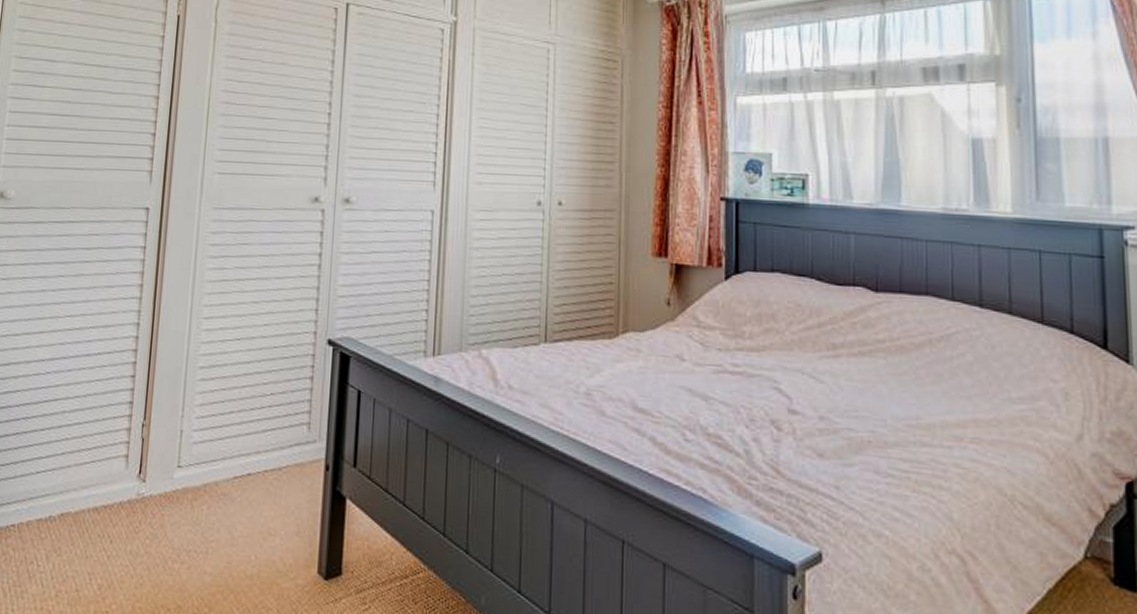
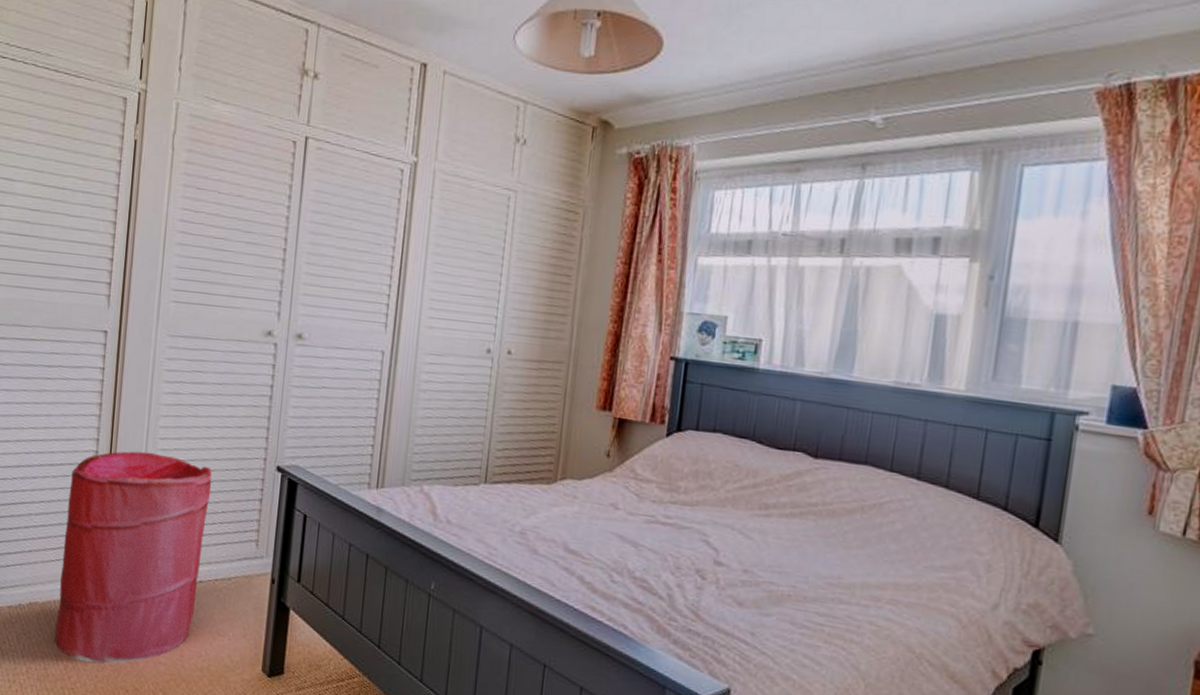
laundry hamper: none [87,333,260,579] -> present [54,451,212,664]

